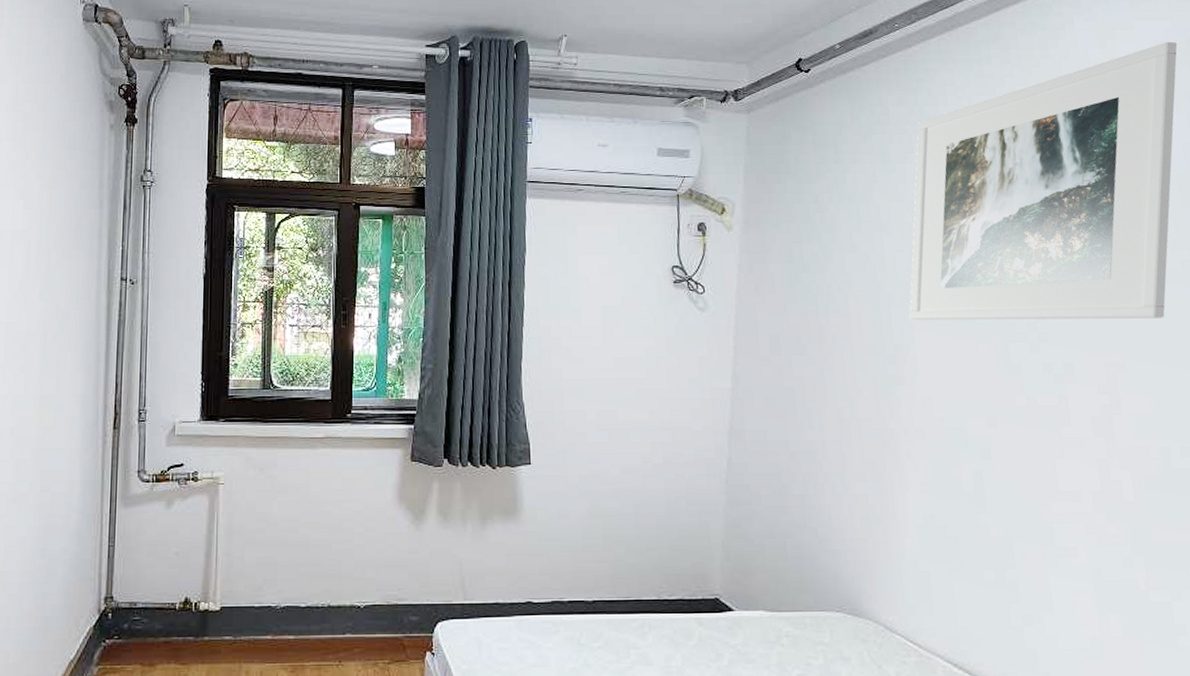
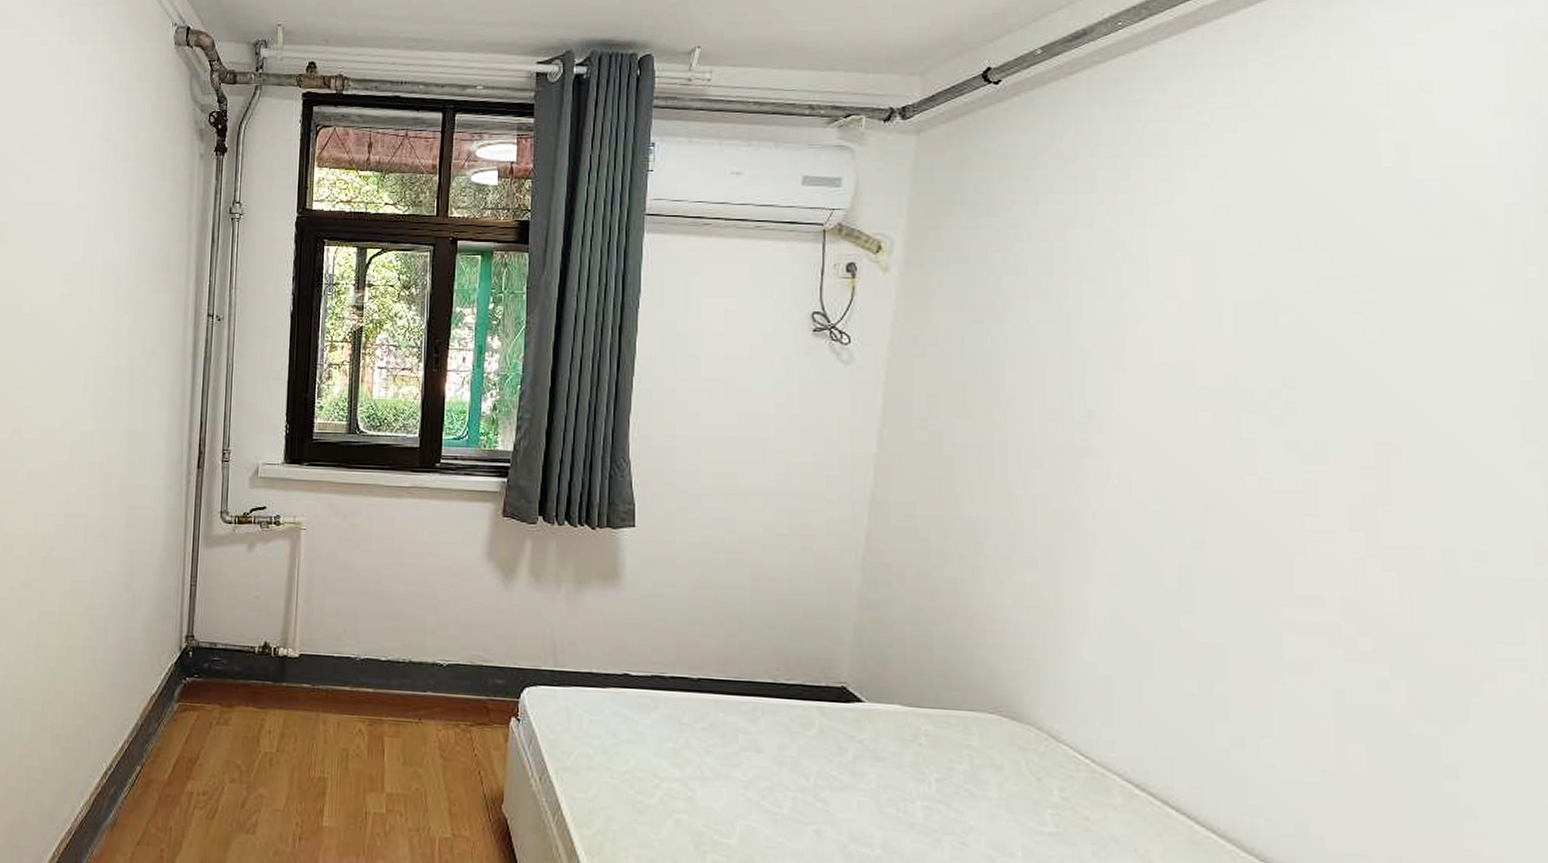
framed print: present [909,41,1178,321] -> none [1109,34,1522,389]

